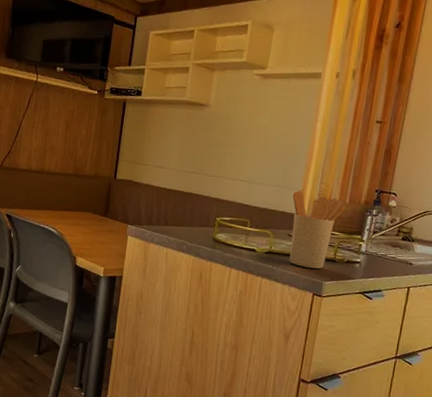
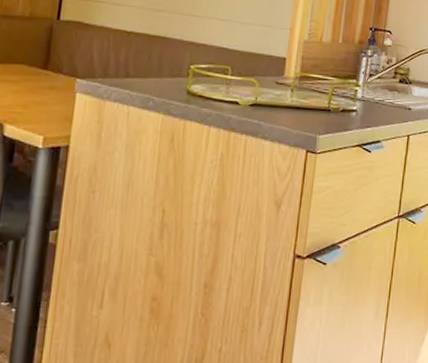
utensil holder: present [289,190,346,269] -> none [278,30,339,121]

